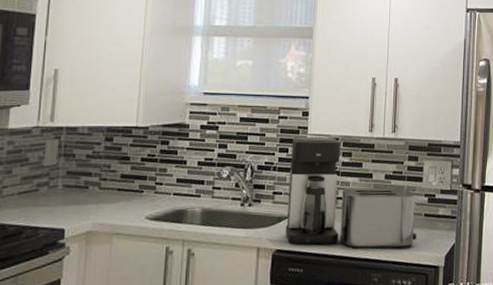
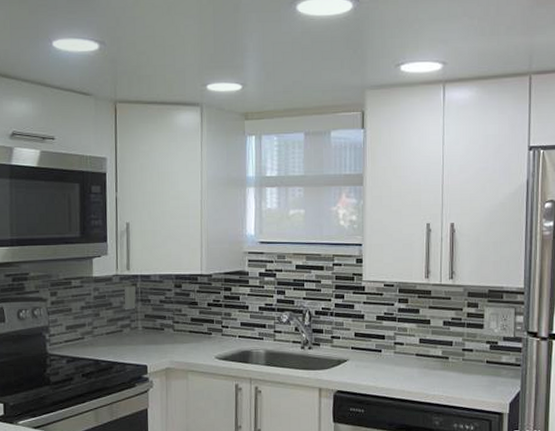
coffee maker: present [285,136,340,245] -> none [345,283,398,387]
toaster: present [339,187,417,250] -> none [399,333,479,395]

